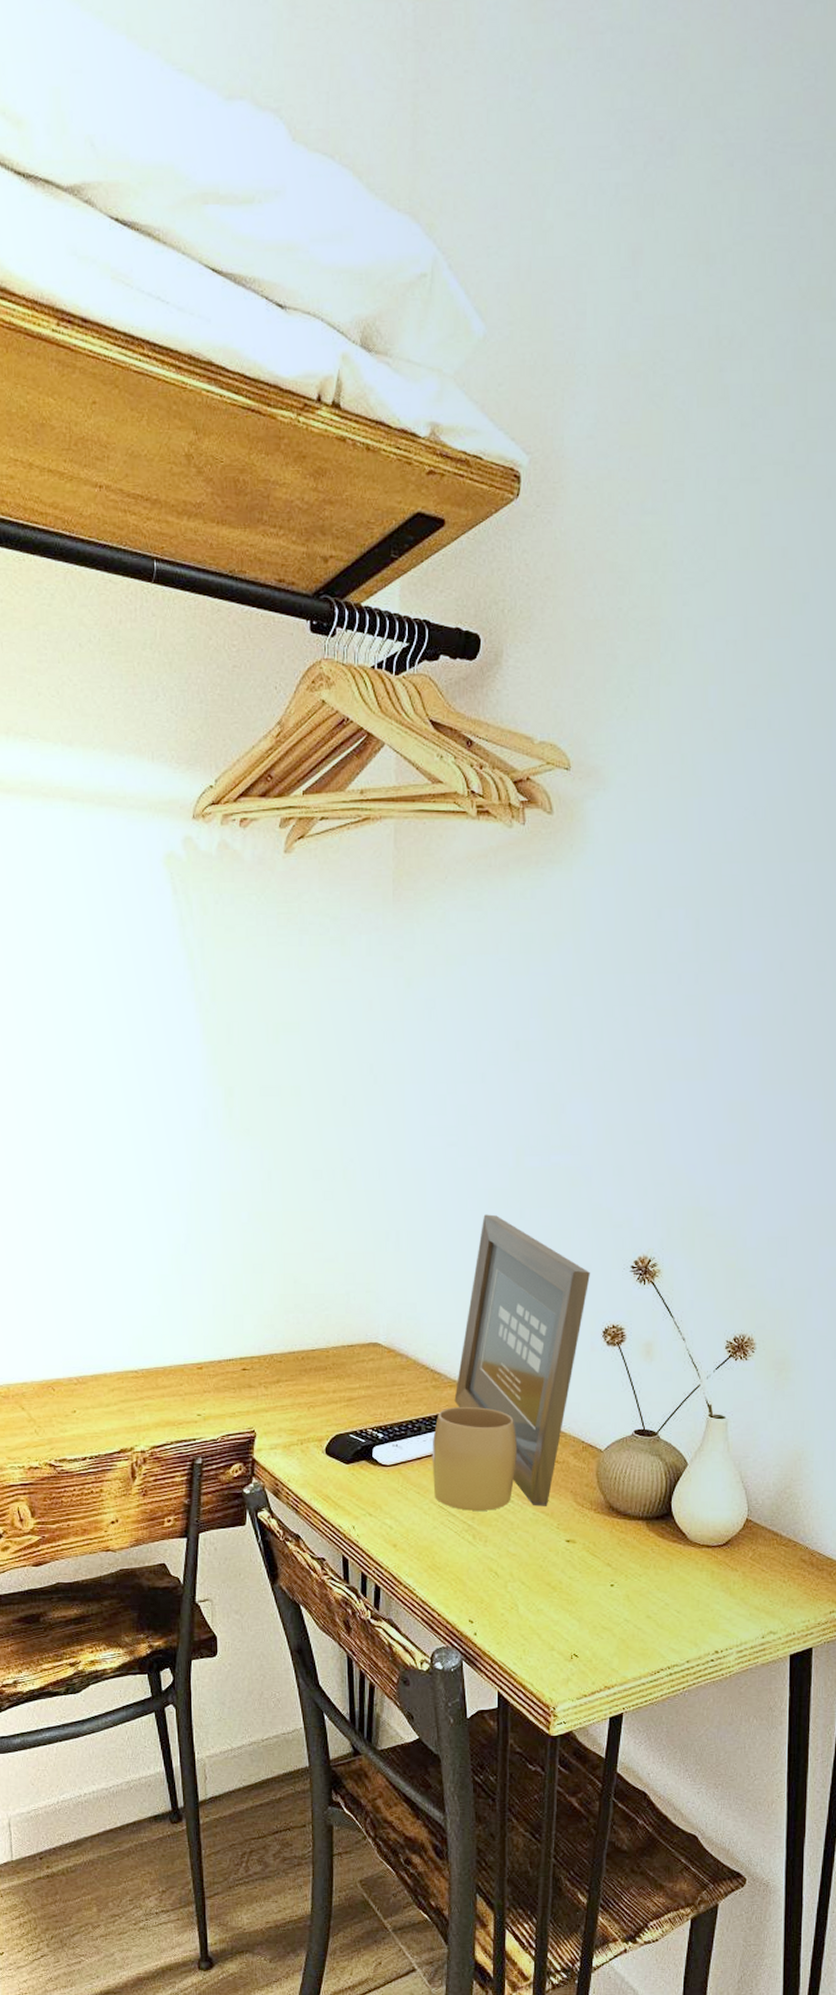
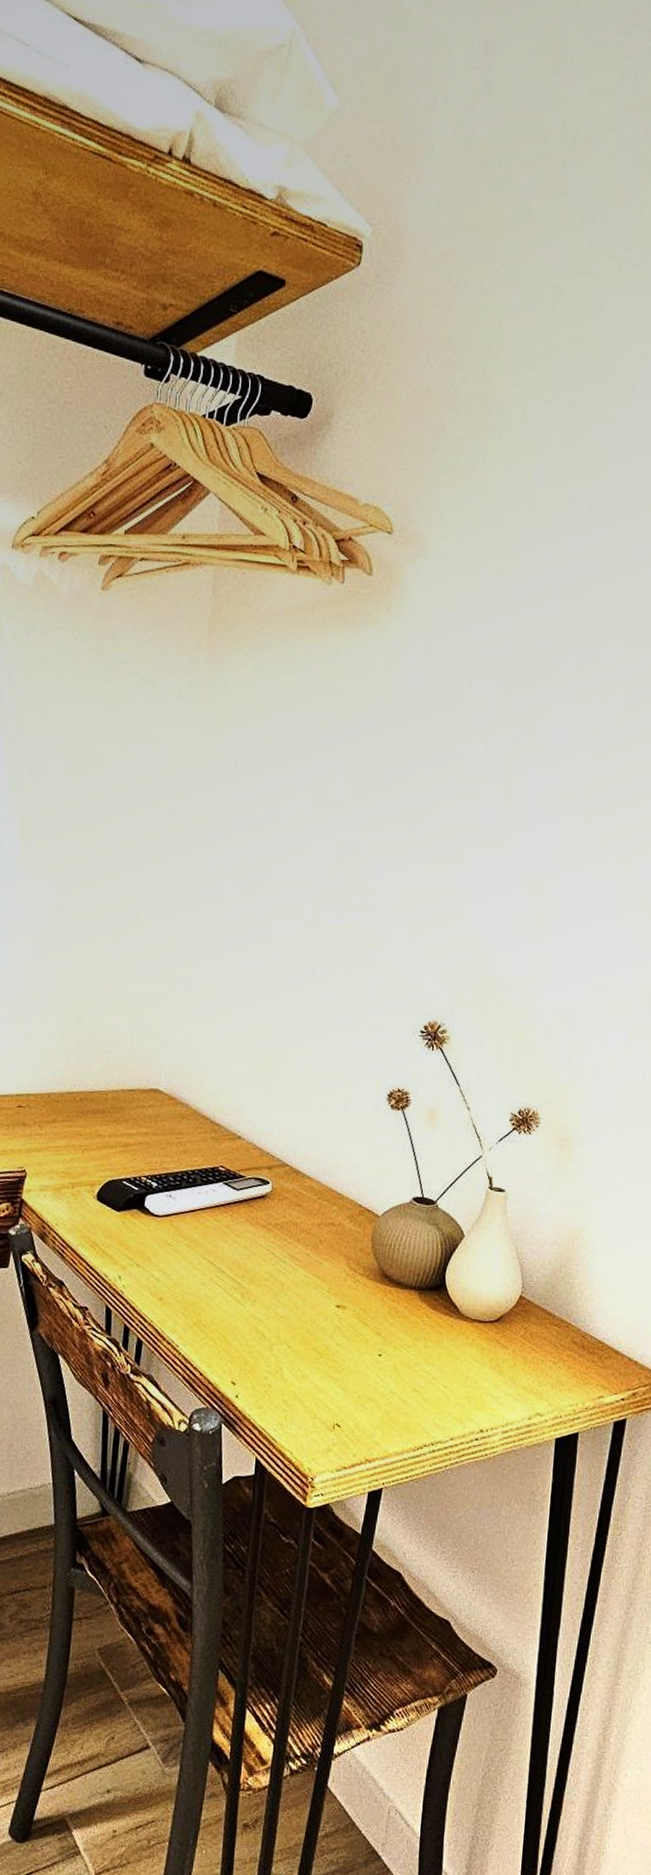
mug: present [432,1406,518,1511] -> none [204,1160,294,1270]
picture frame: present [454,1214,590,1506] -> none [232,967,379,1269]

